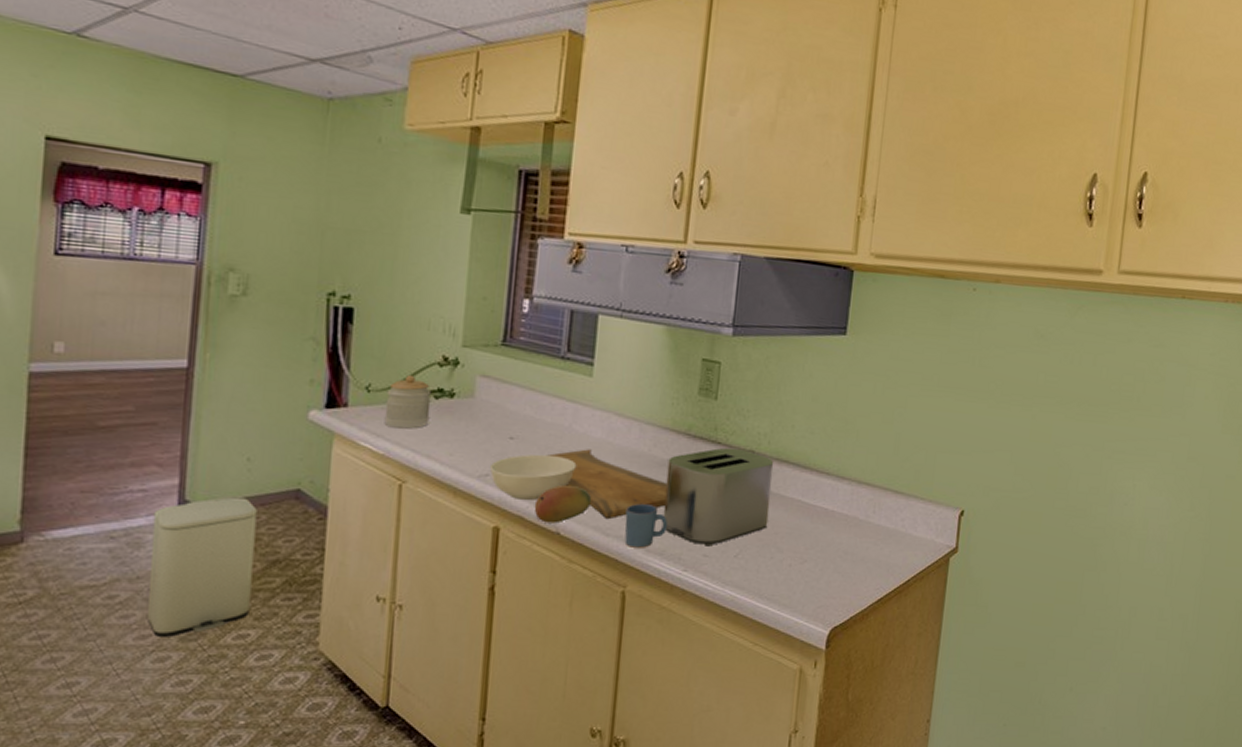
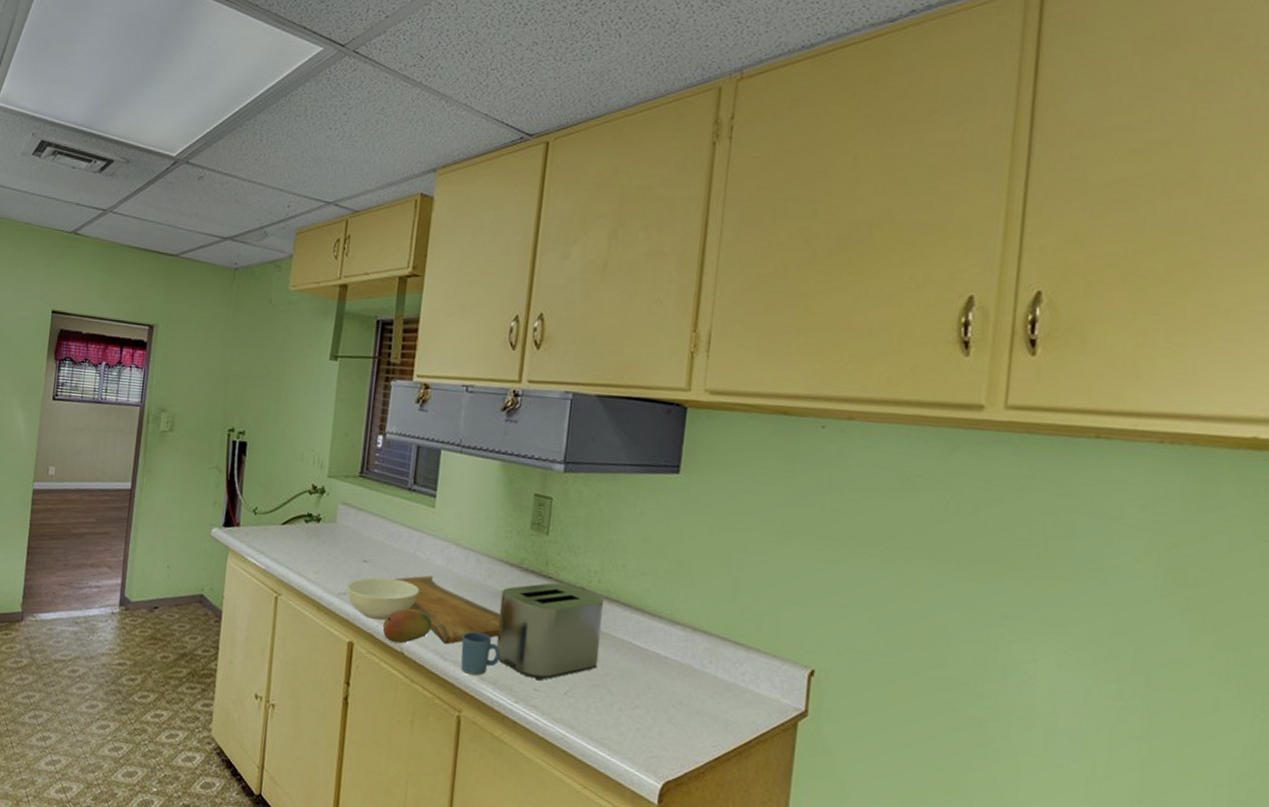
pedal bin: present [147,497,257,637] -> none [96,597,173,709]
jar: present [384,374,432,429] -> none [266,500,303,549]

